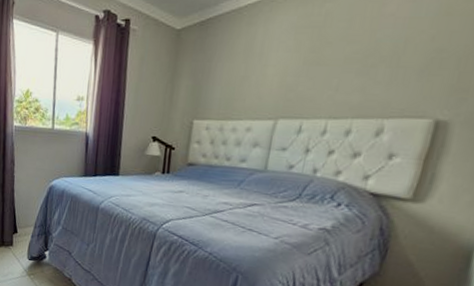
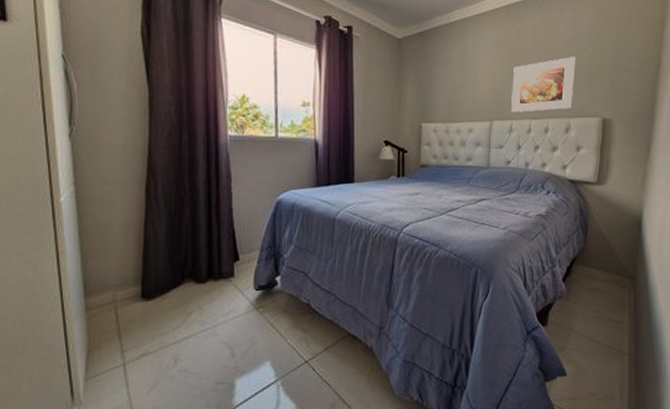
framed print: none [303,41,408,111] -> present [511,57,576,113]

